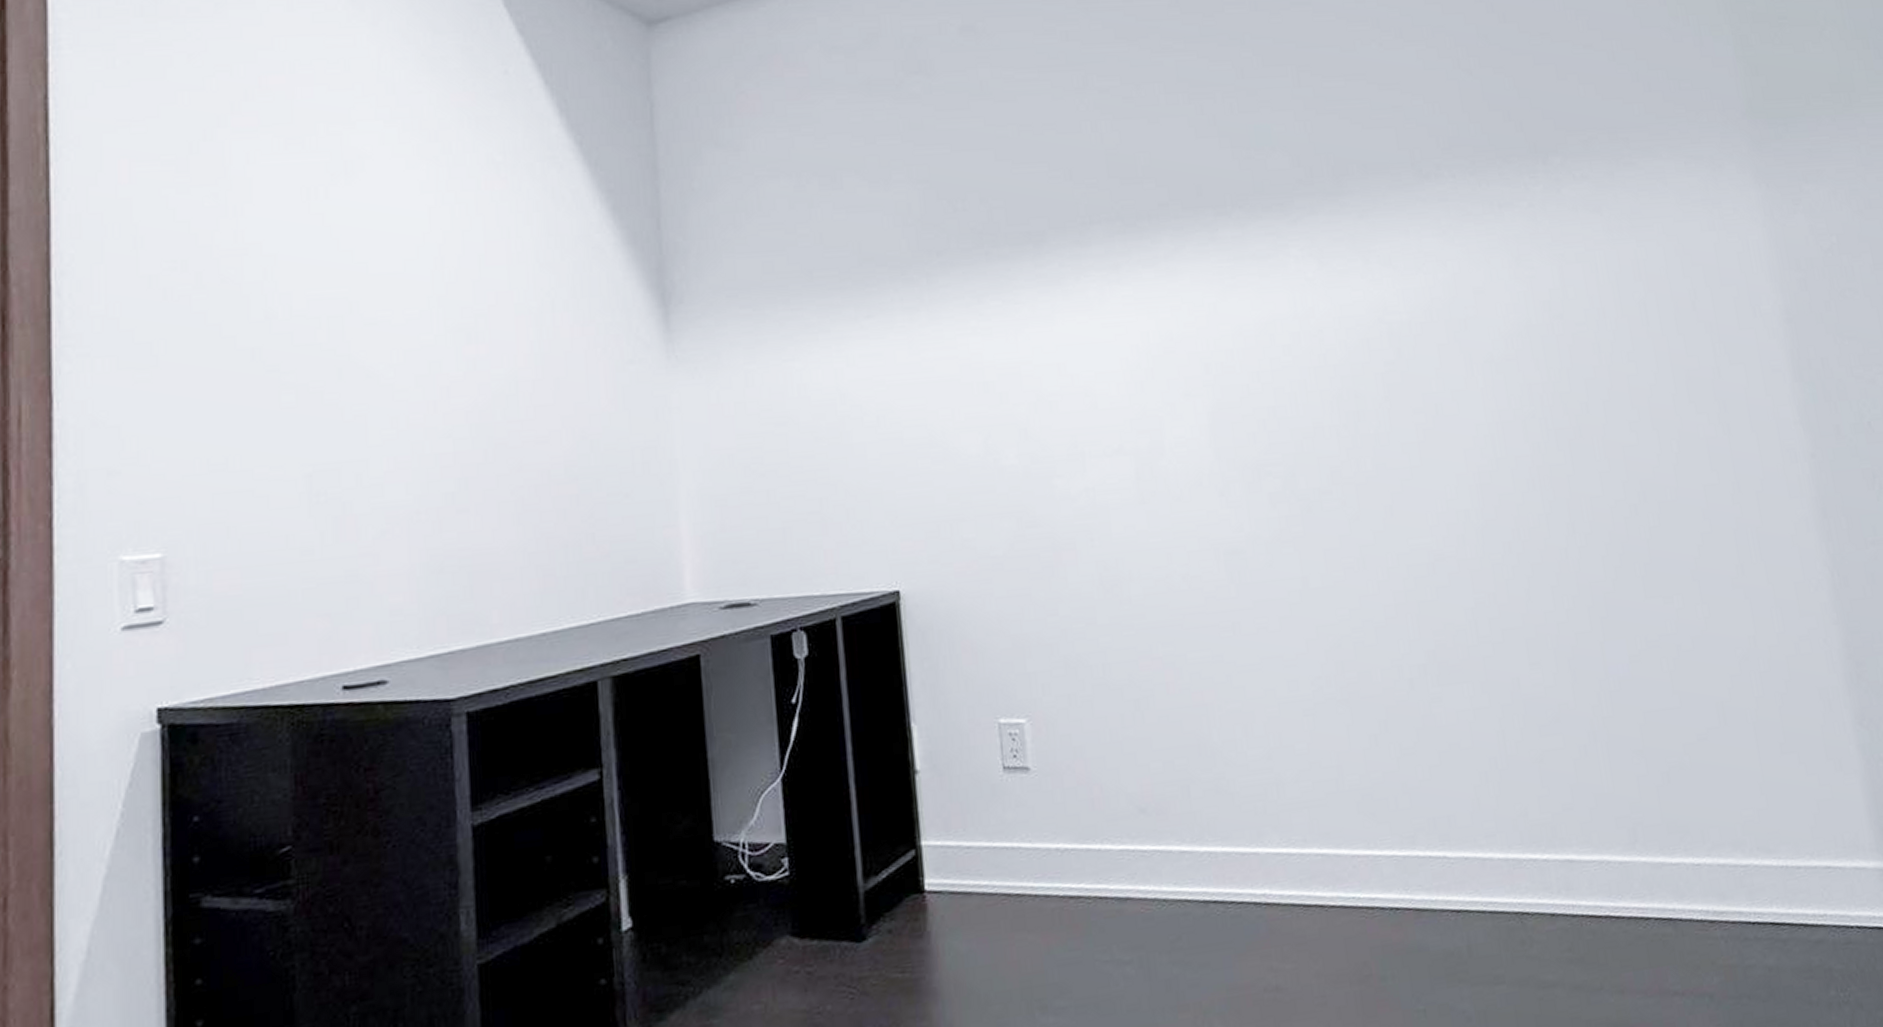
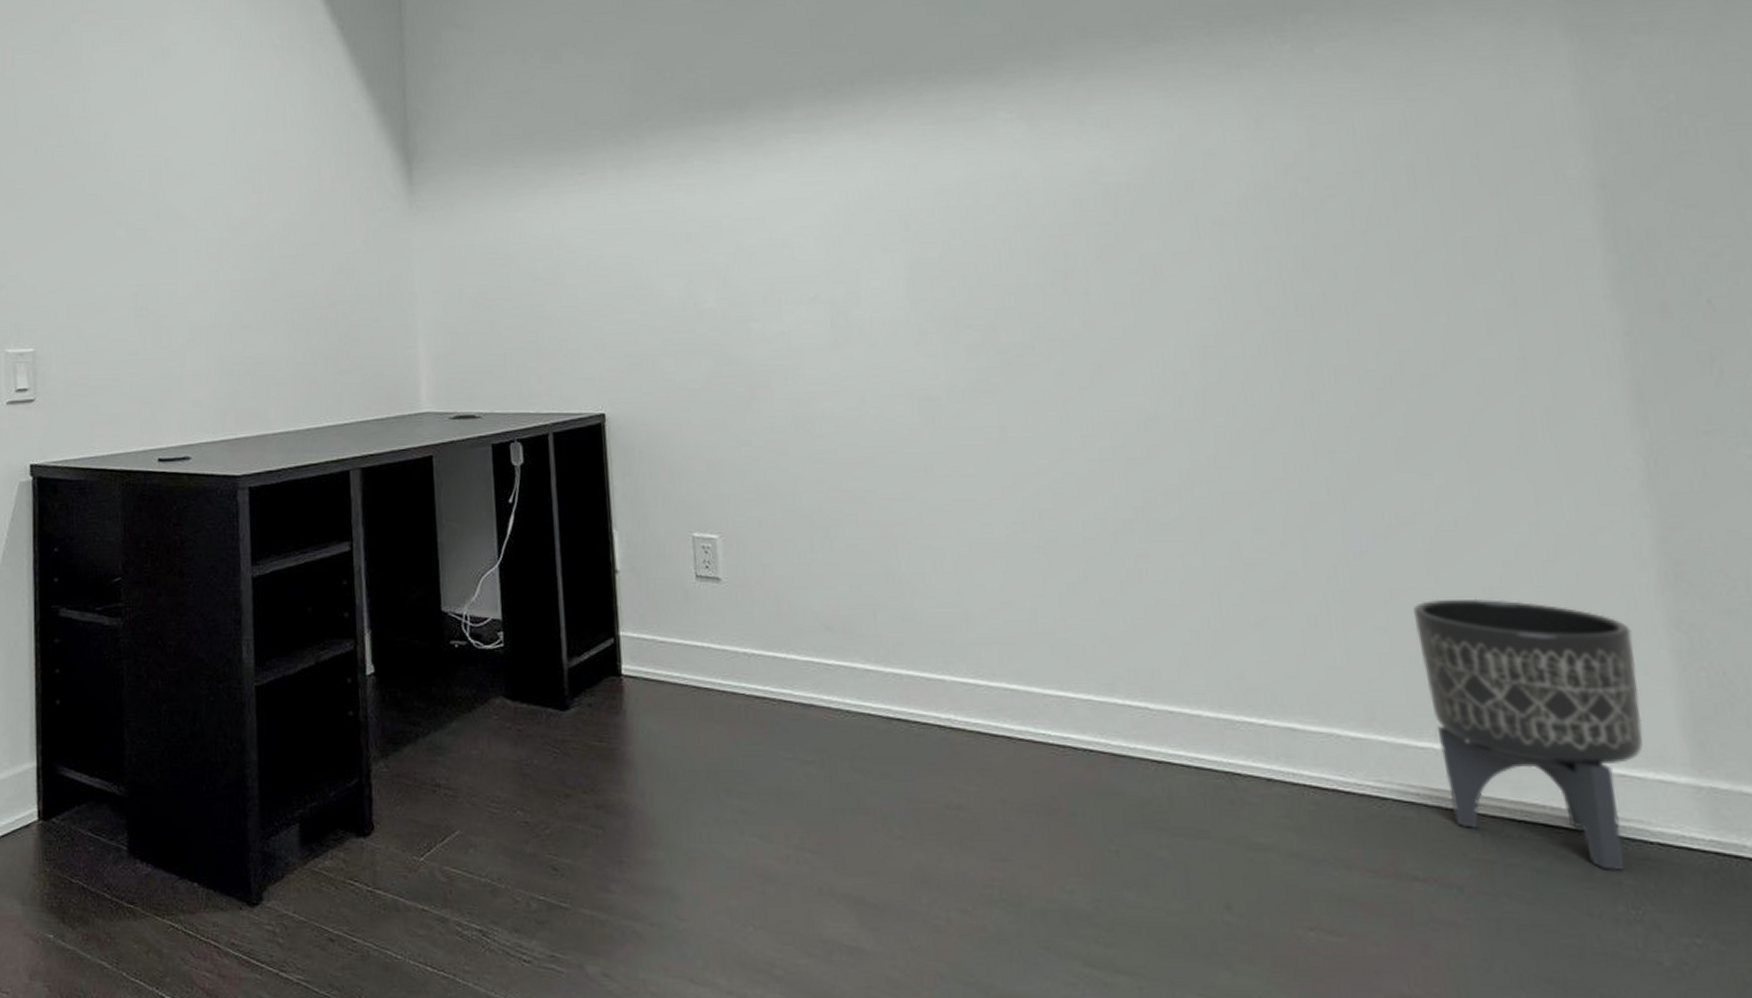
planter: none [1662,712,1842,959] -> present [1412,598,1643,872]

